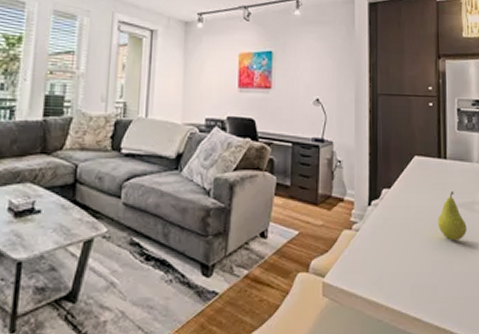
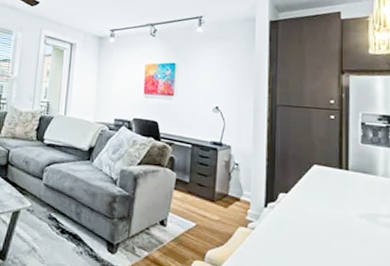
fruit: present [438,191,467,240] -> none [337,202,369,250]

